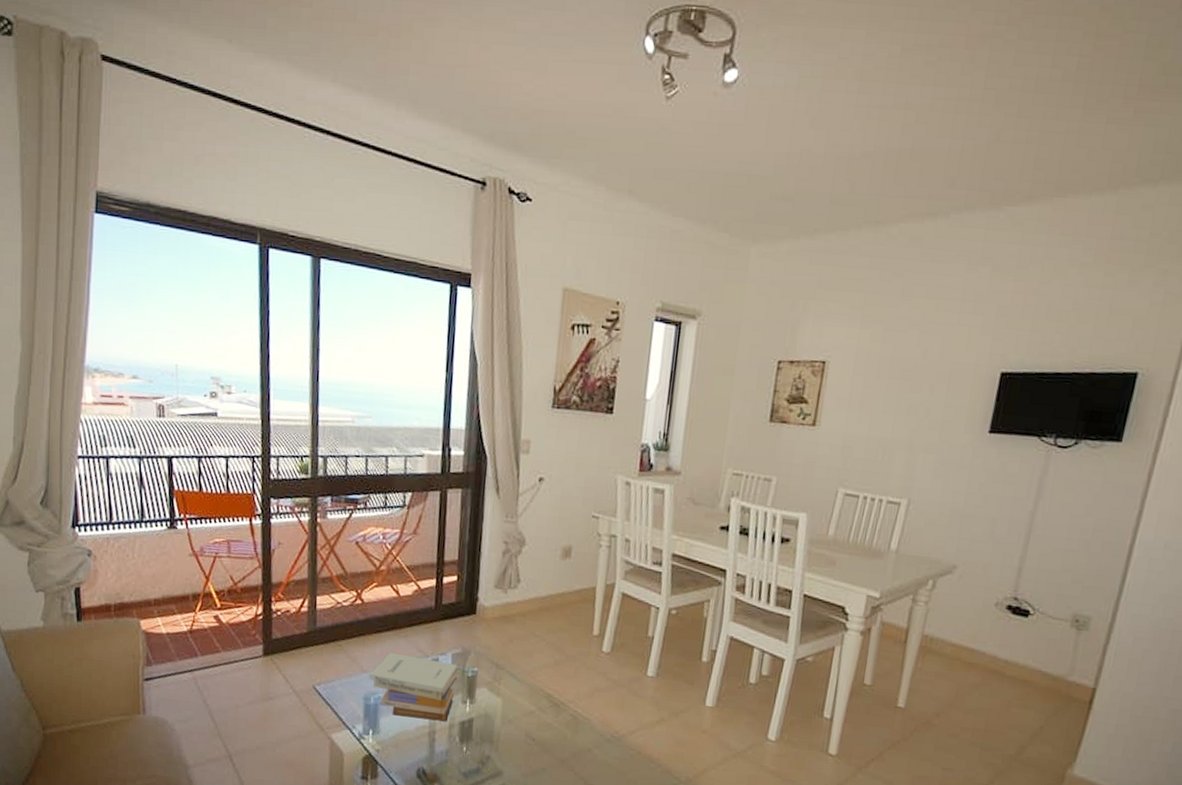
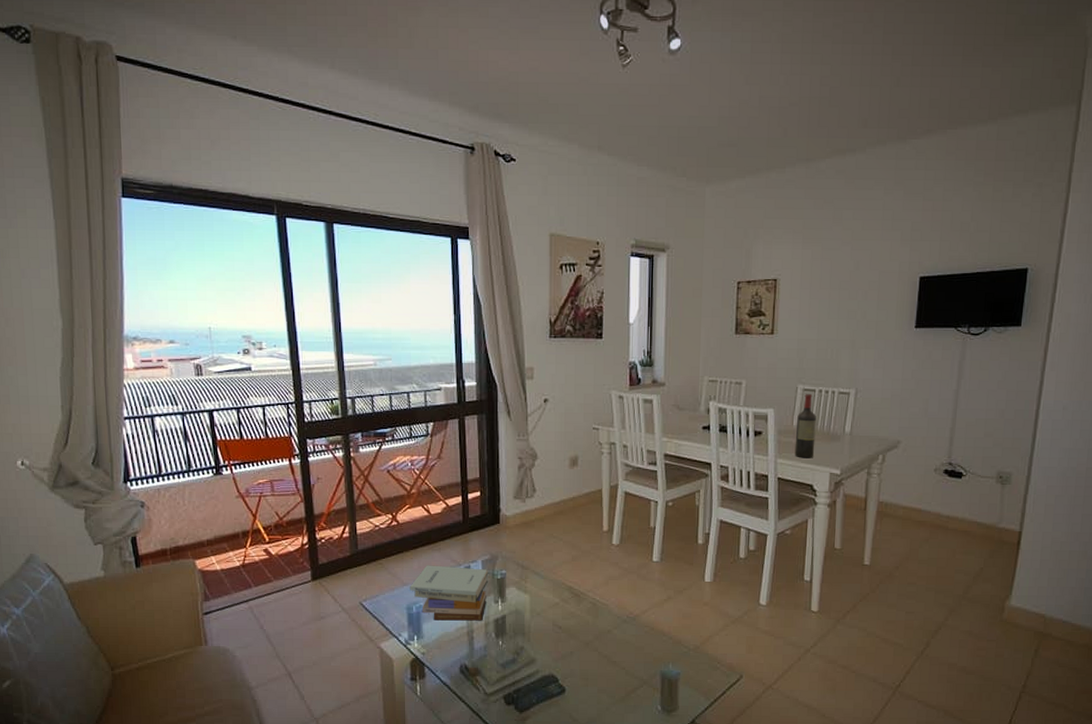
wine bottle: none [826,499,858,576] -> present [794,393,817,458]

